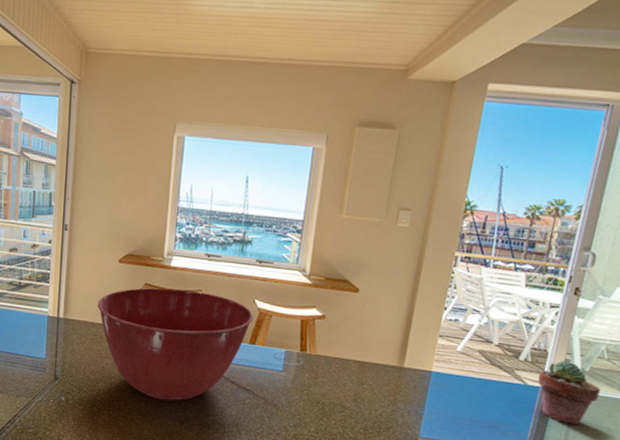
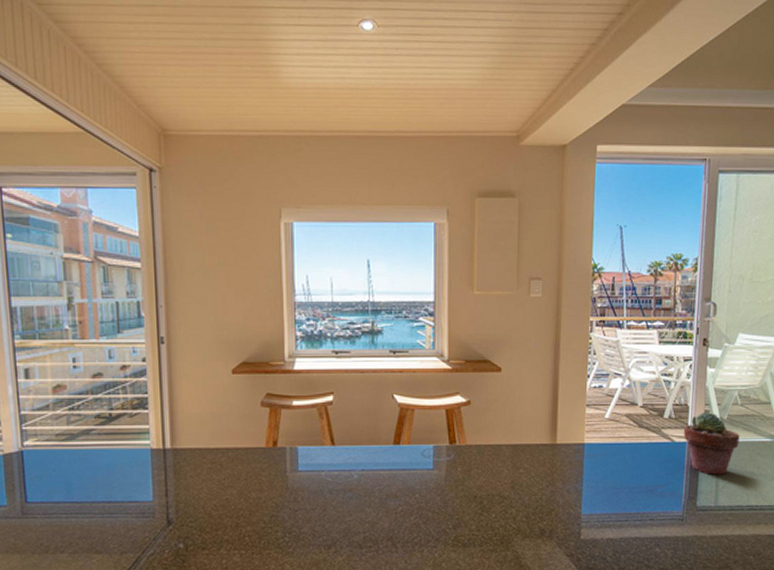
mixing bowl: present [97,287,254,402] -> none [211,394,395,526]

